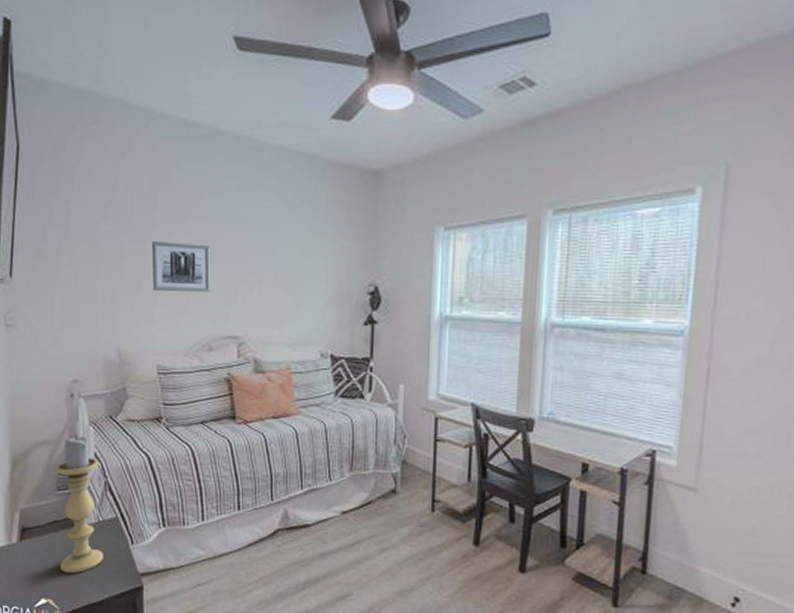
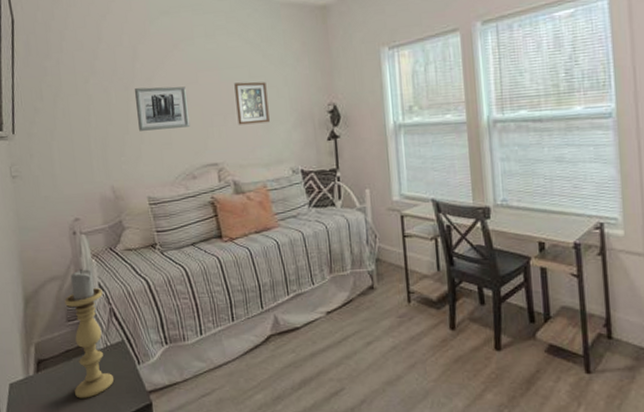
picture frame: none [265,248,302,298] -> present [234,81,270,125]

